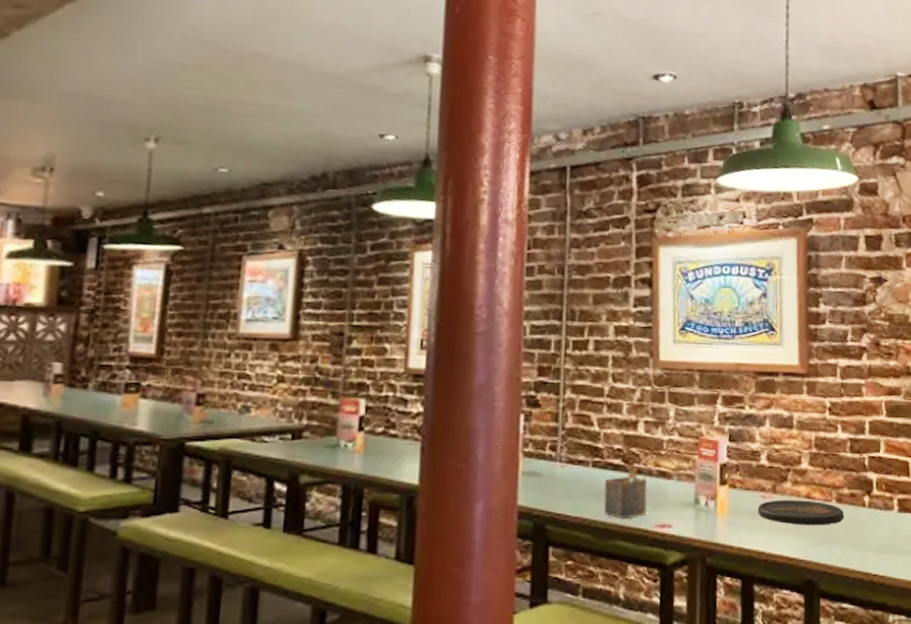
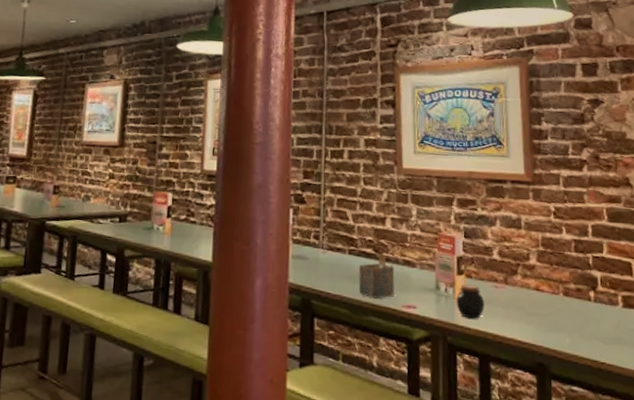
jar: none [717,496,750,535] -> present [456,284,485,319]
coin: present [757,499,845,525] -> none [491,290,572,315]

